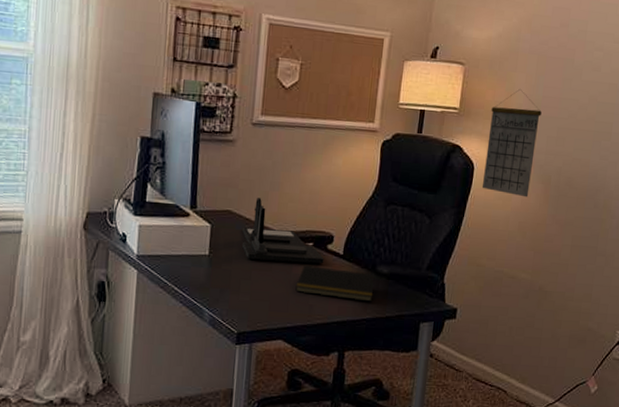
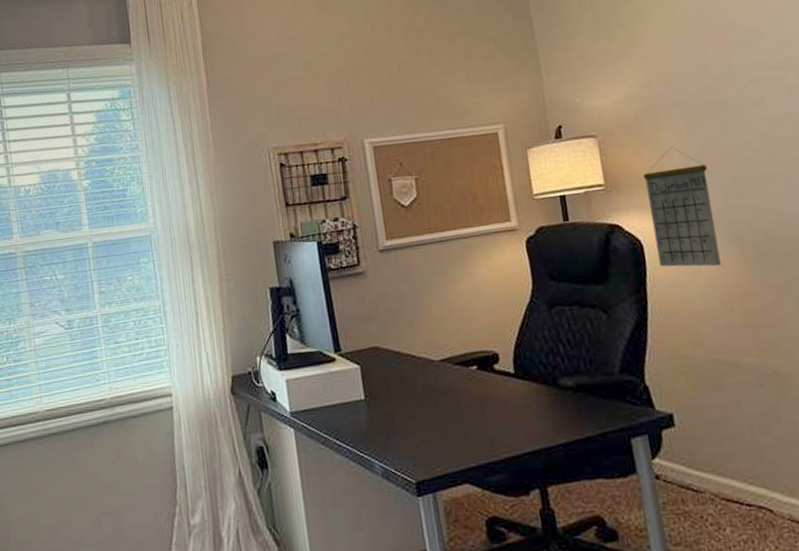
desk organizer: present [242,198,324,263] -> none [395,327,495,397]
notepad: present [295,265,375,302] -> none [469,389,563,425]

